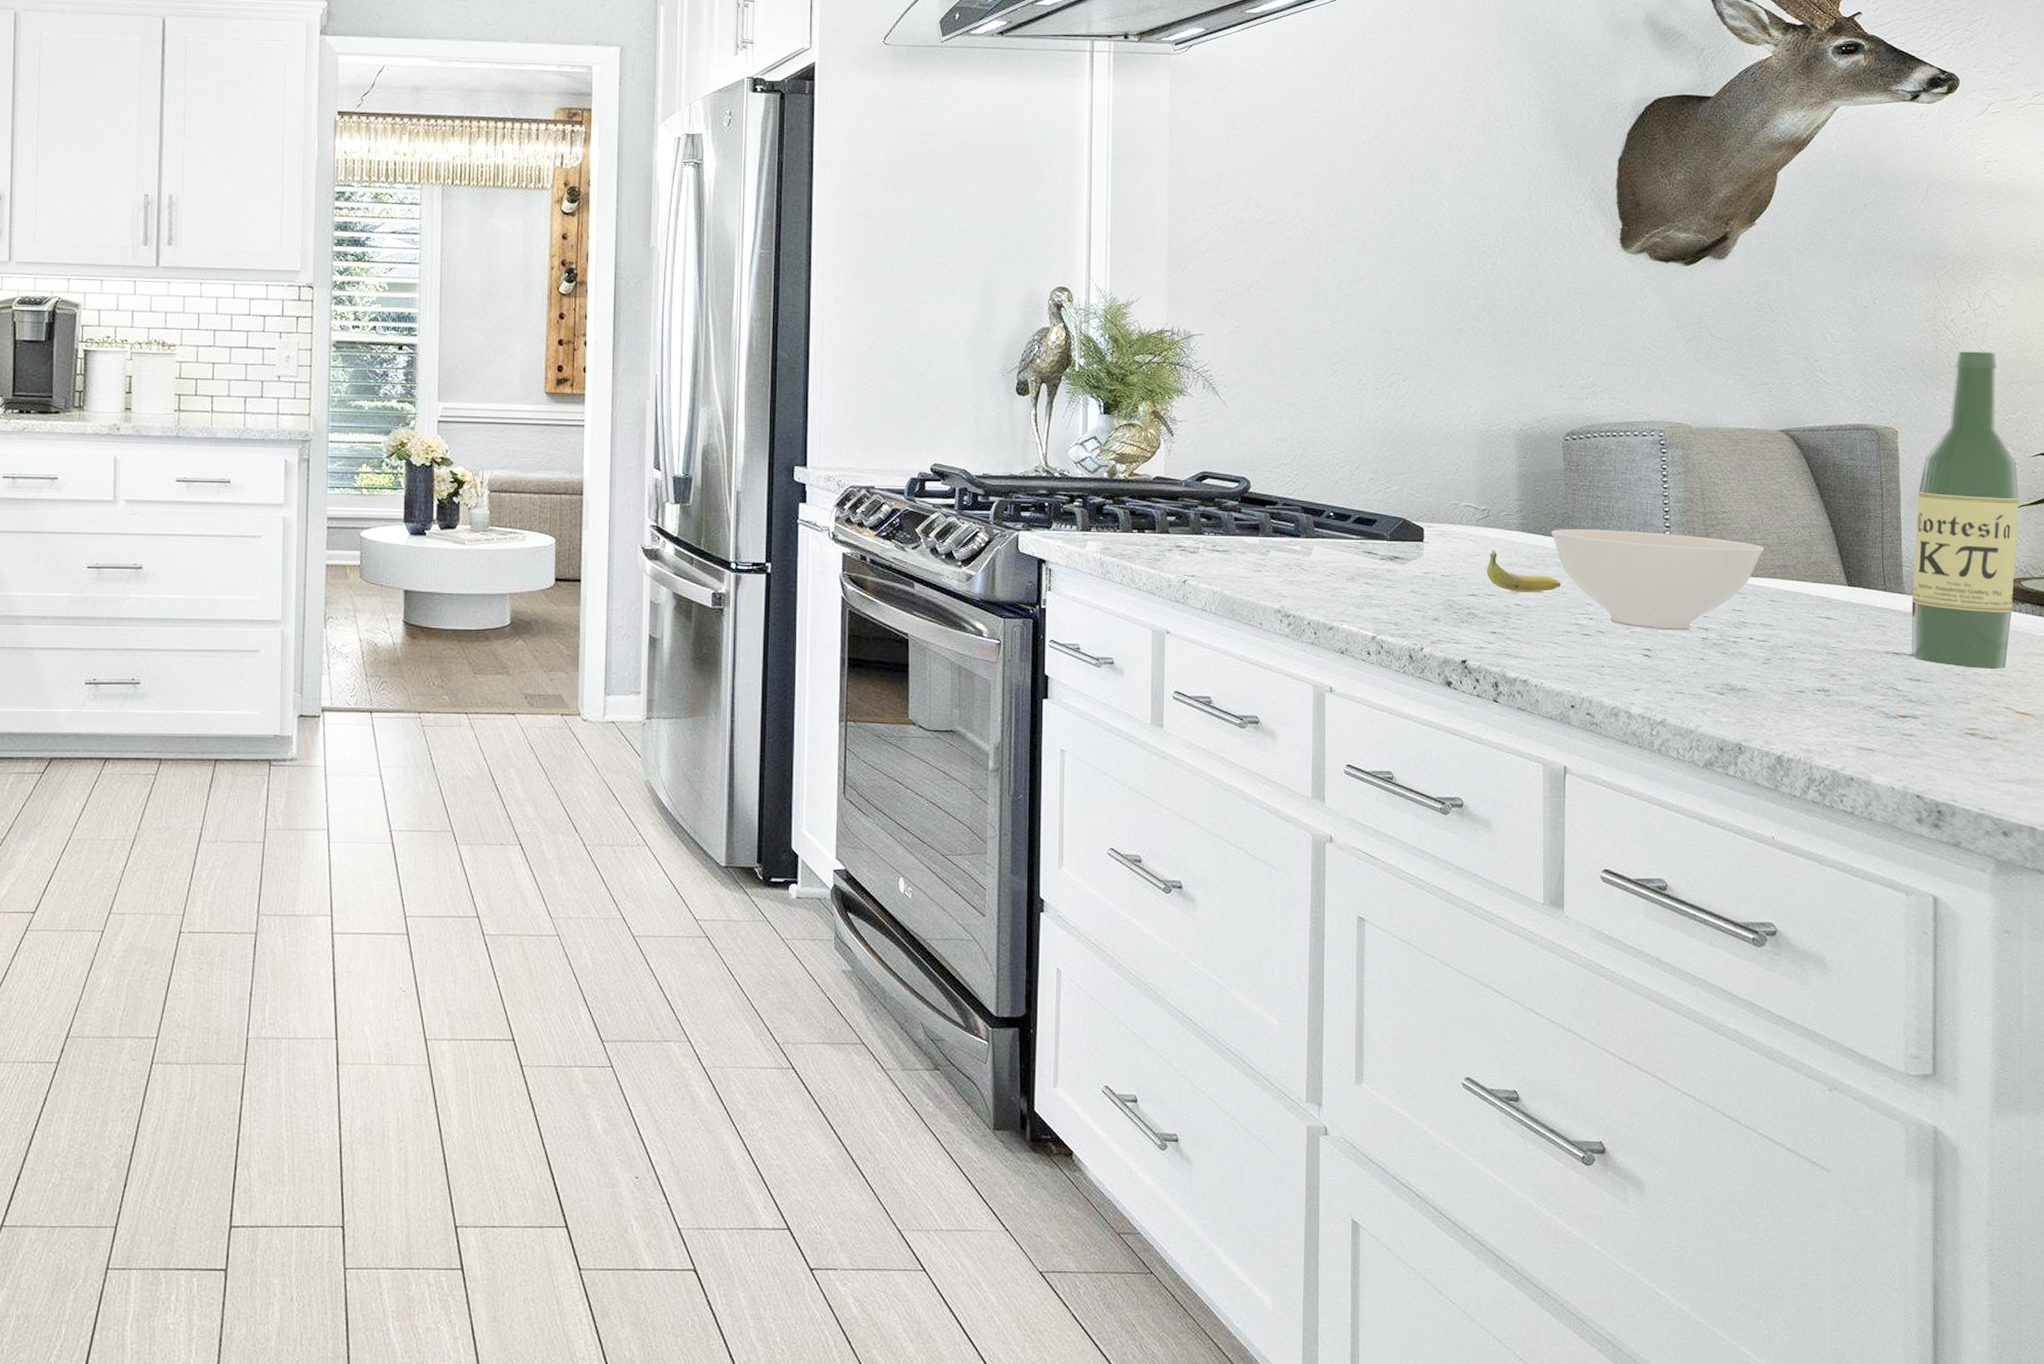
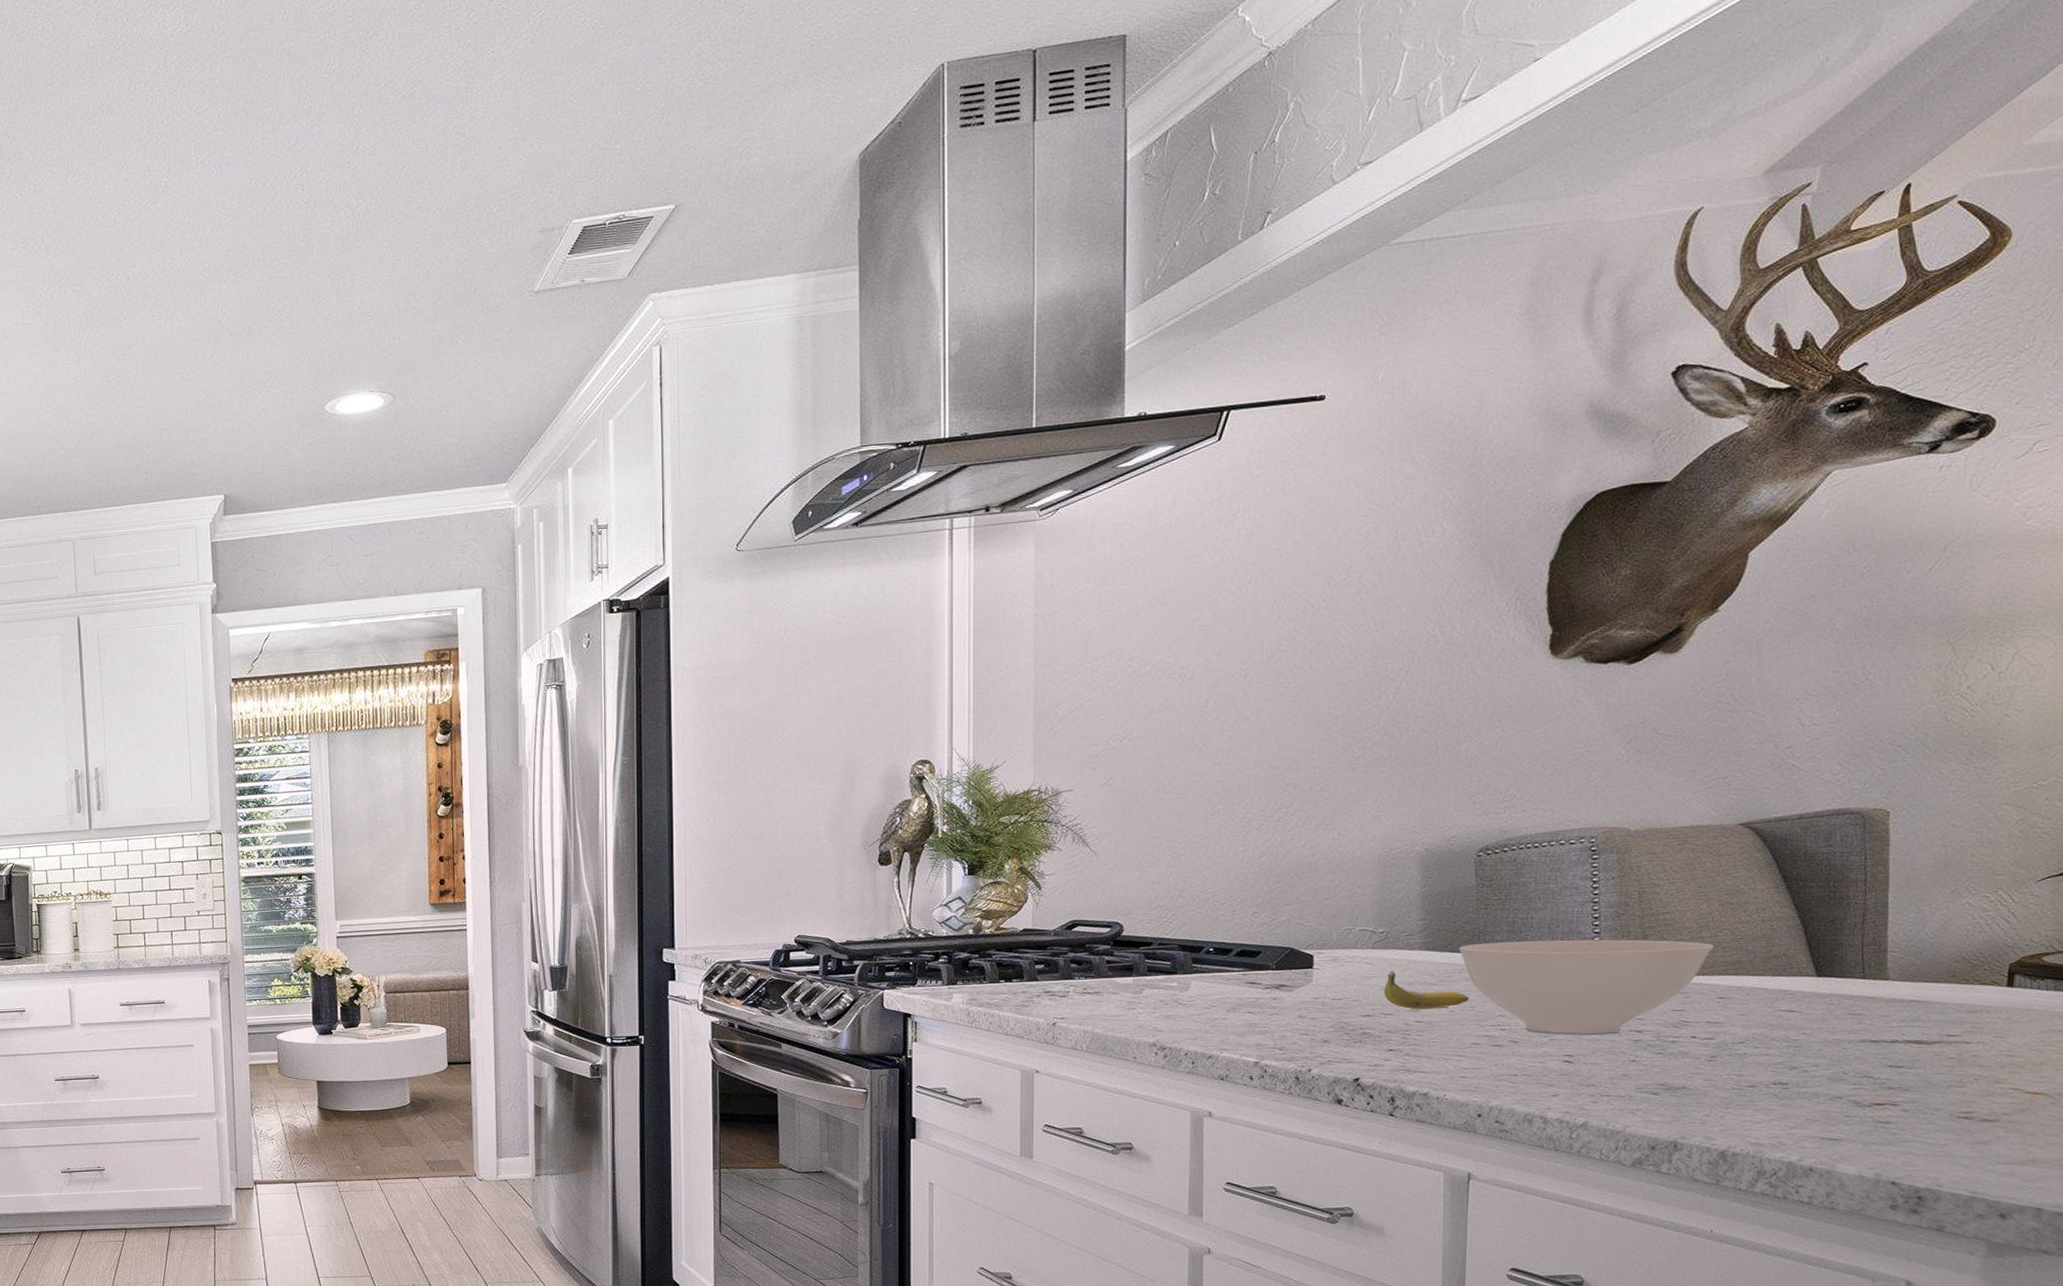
wine bottle: present [1912,351,2019,669] -> none [1894,716,2046,1050]

